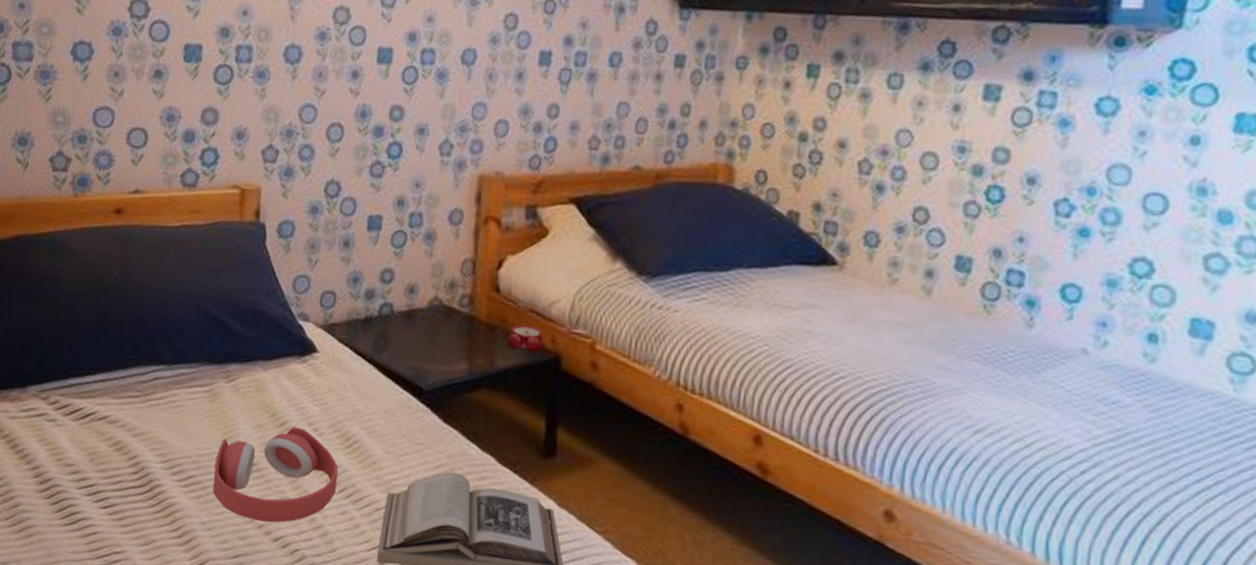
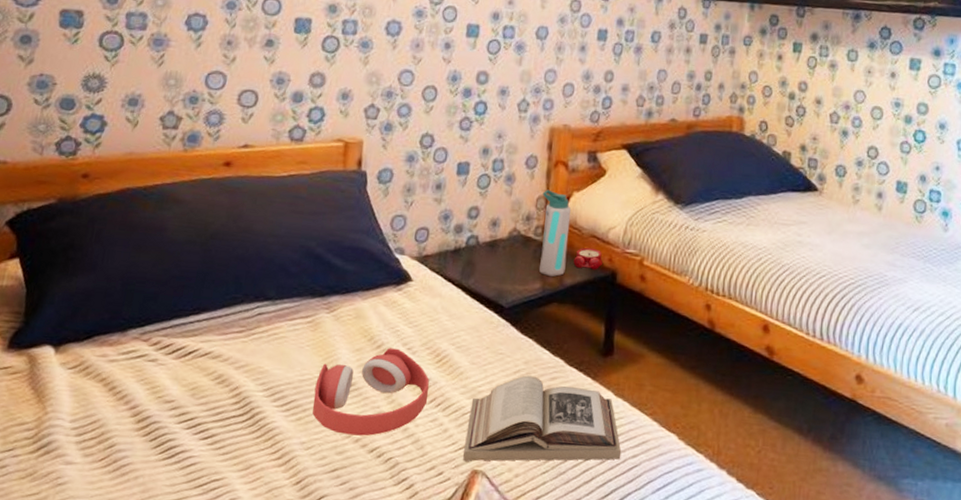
water bottle: none [464,251,505,358] -> present [538,189,572,277]

